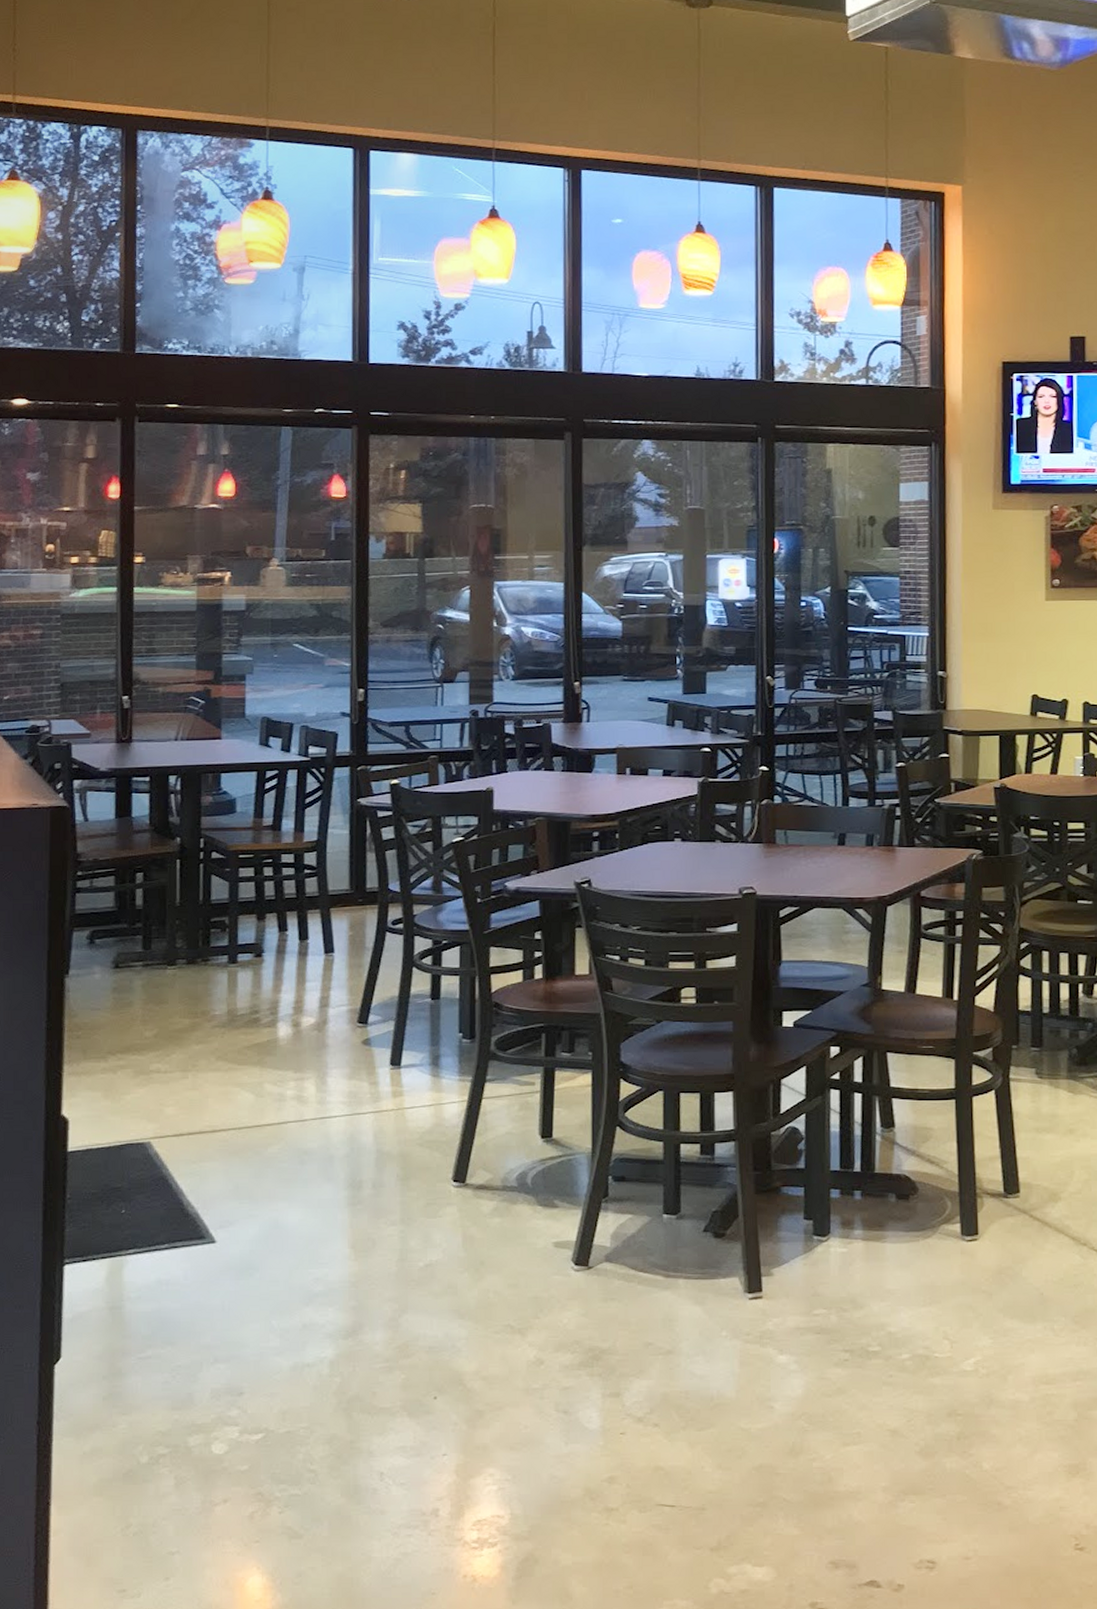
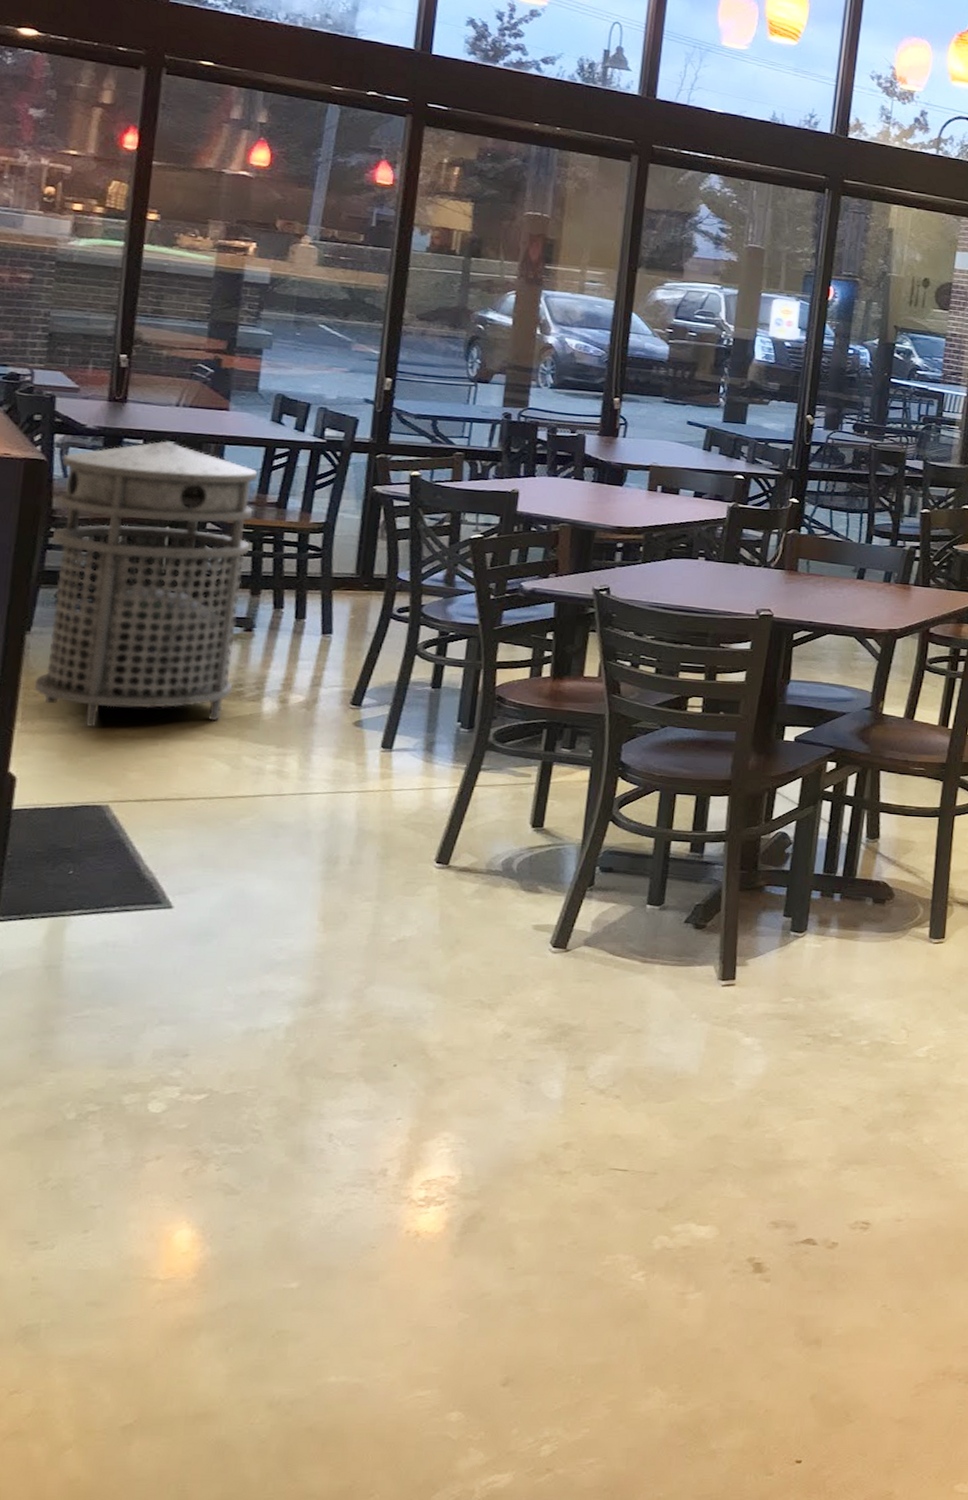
trash can: none [76,775,253,1064] -> present [34,441,258,727]

